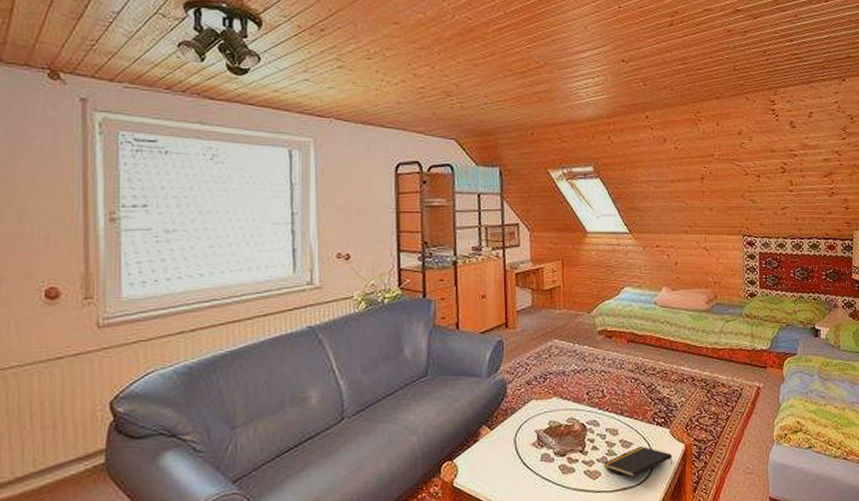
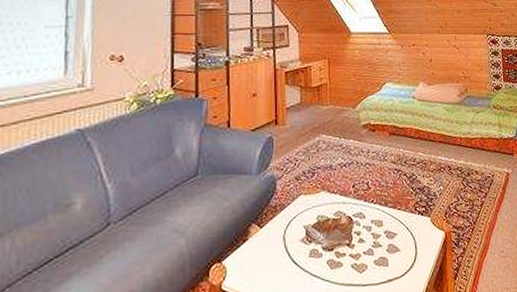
notepad: present [604,446,672,477] -> none [370,236,434,268]

